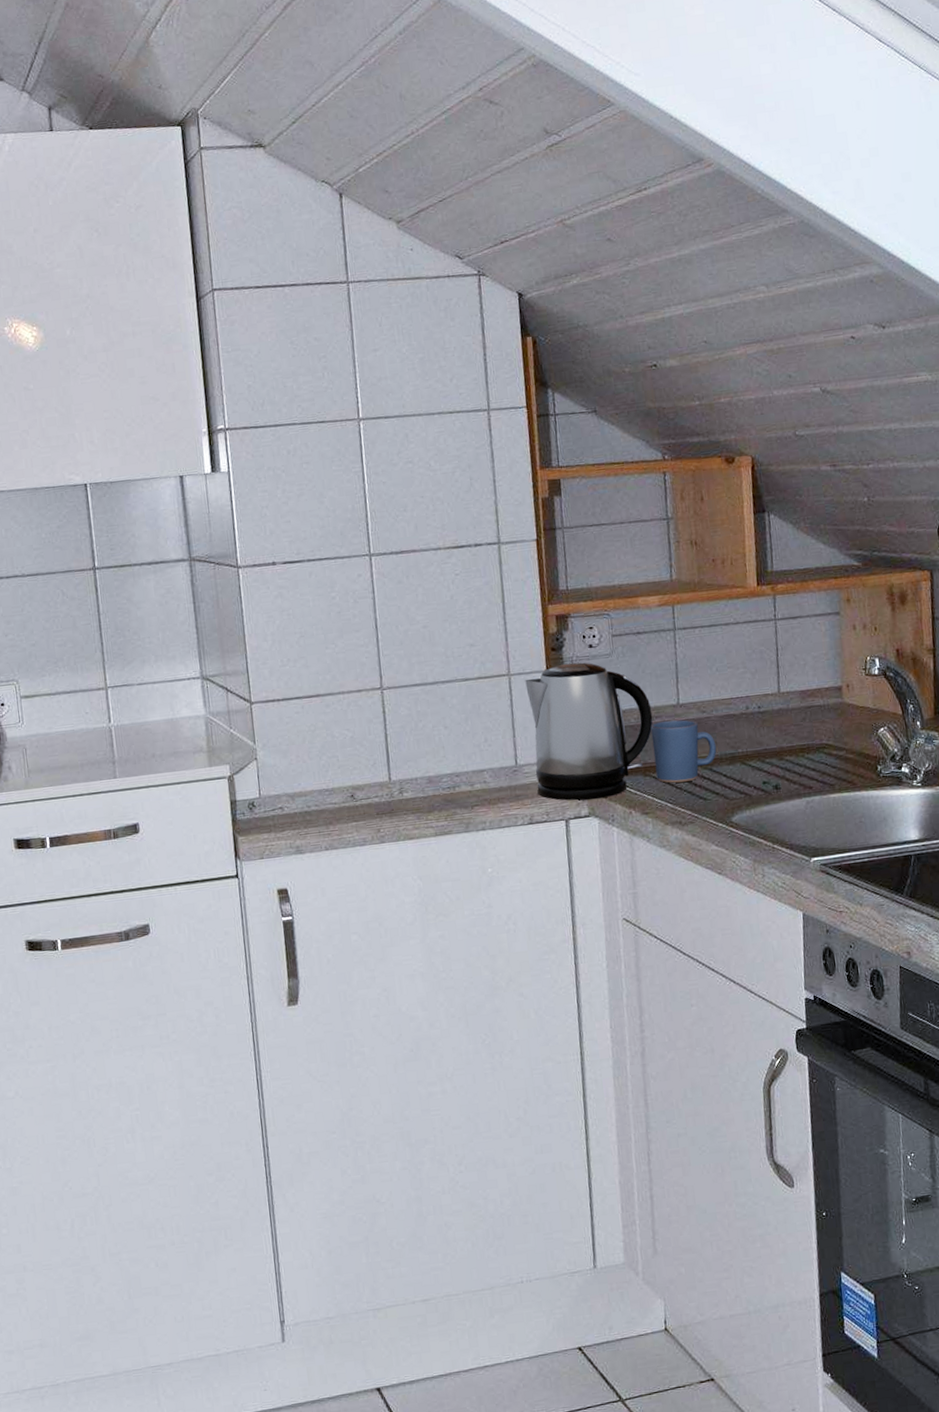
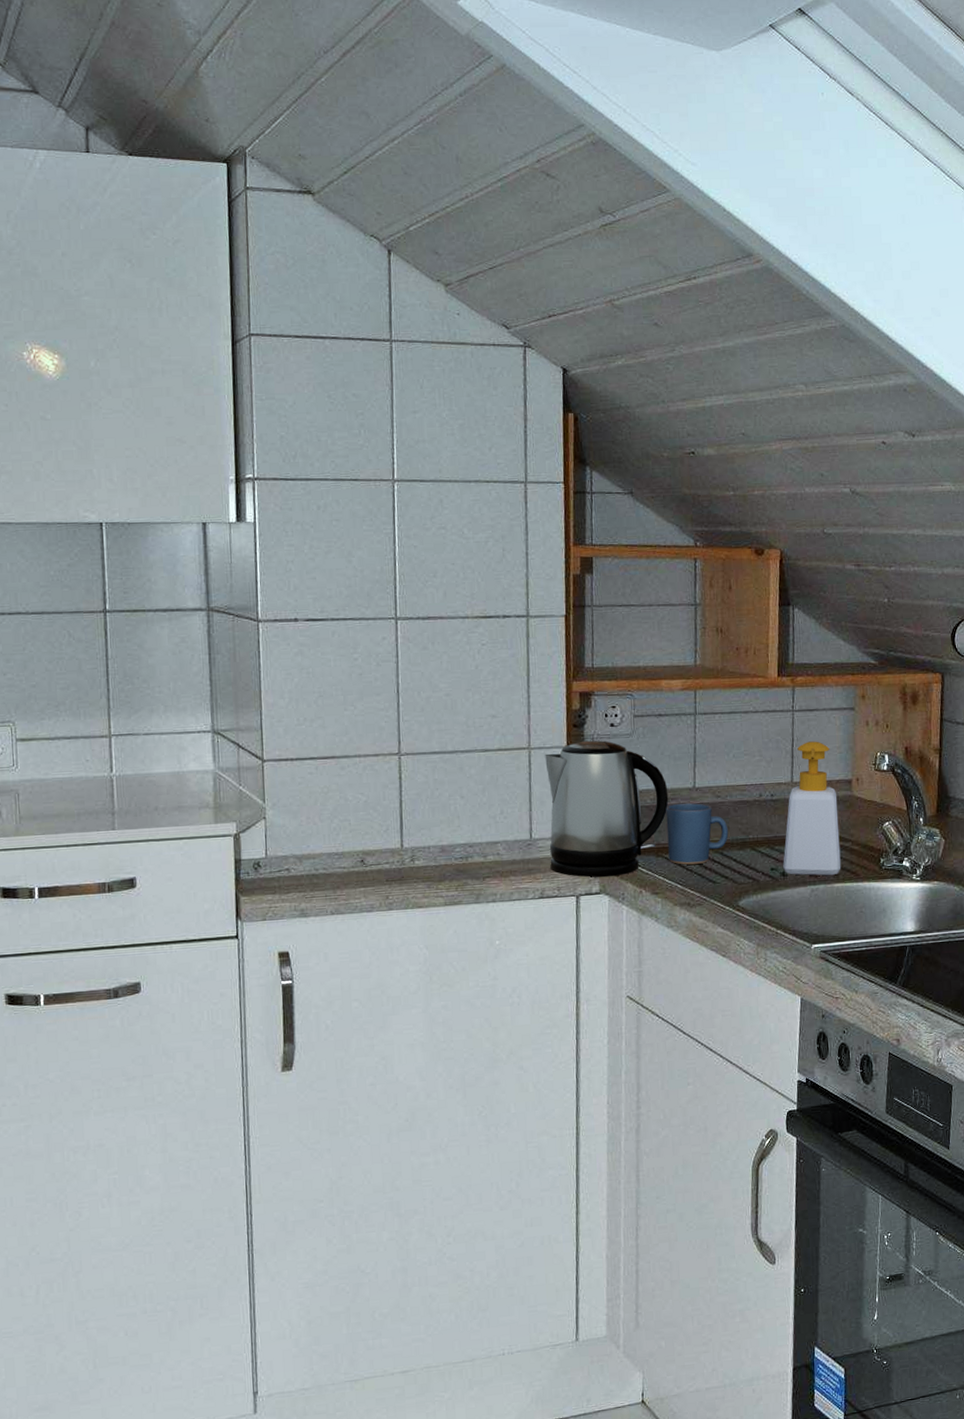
soap bottle: none [775,649,837,788] -> present [783,741,841,876]

